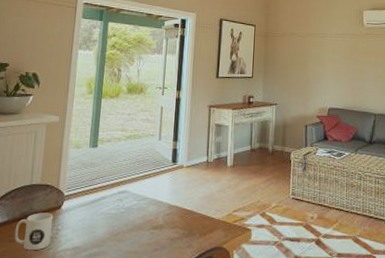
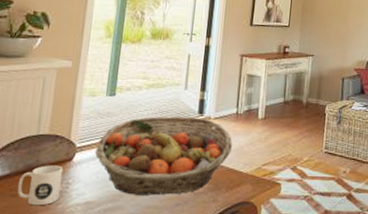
fruit basket: none [80,165,205,241] -> present [94,116,233,195]

